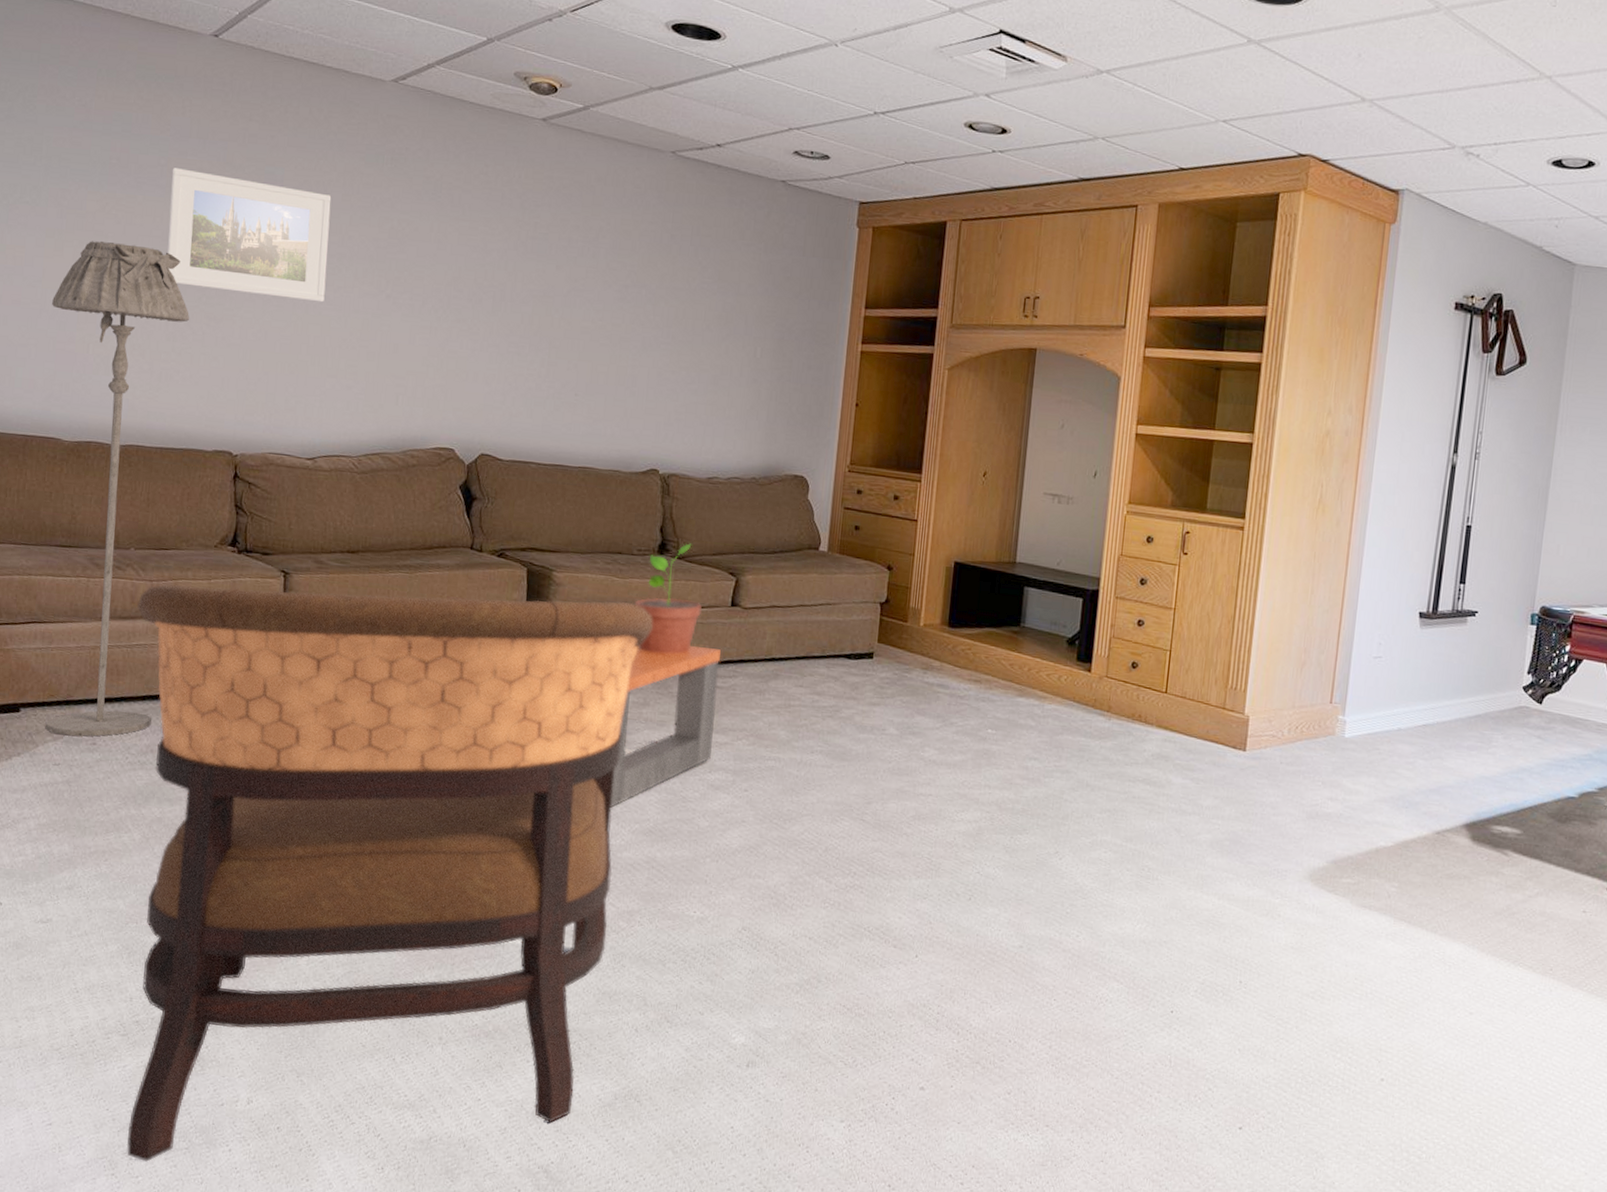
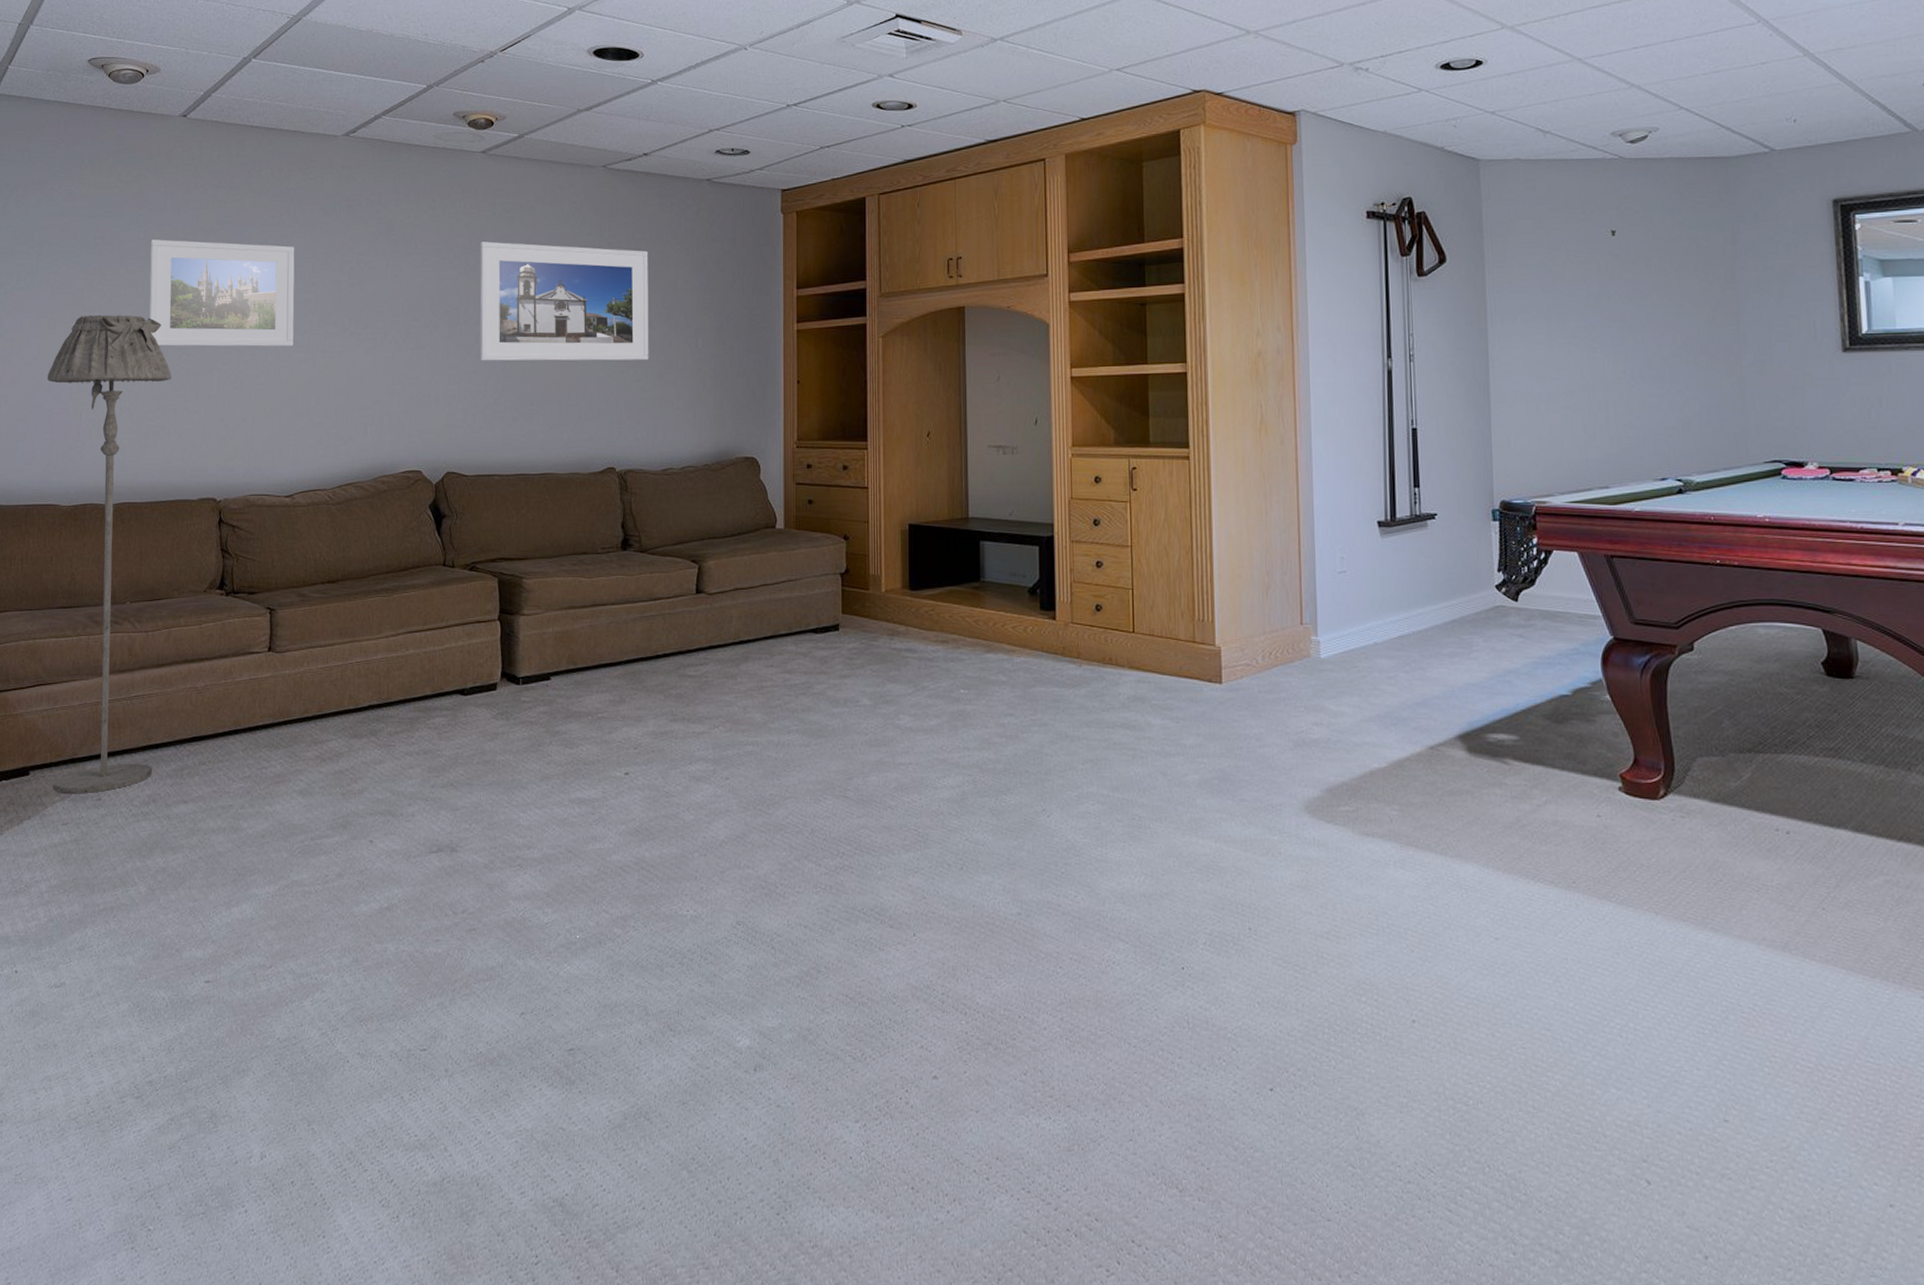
armchair: present [126,583,653,1162] -> none [135,600,622,1231]
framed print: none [524,216,713,363] -> present [479,241,649,361]
coffee table: present [611,645,721,809] -> none [595,637,691,812]
potted plant: present [634,543,702,655] -> none [603,536,668,648]

